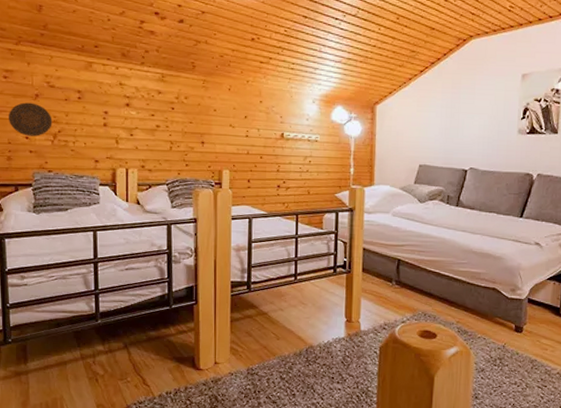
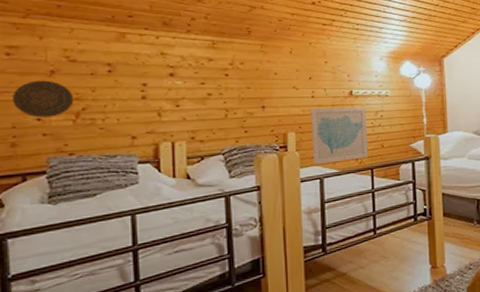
wall art: none [243,147,295,204] -> present [310,107,369,164]

